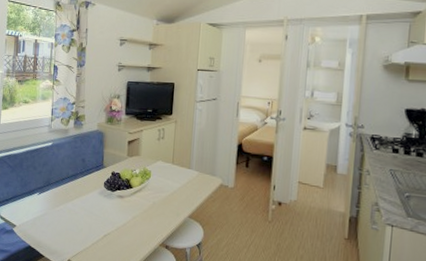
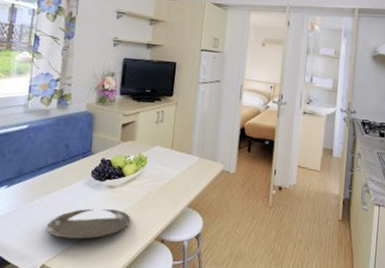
plate: none [70,214,139,241] -> present [46,208,131,240]

